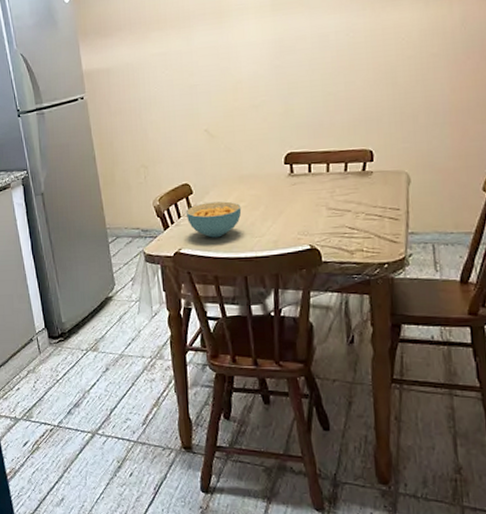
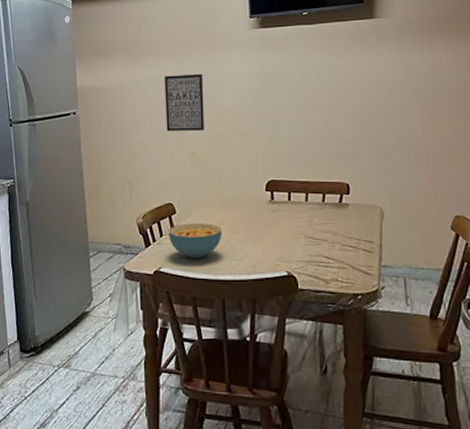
wall art: none [171,45,217,110] -> present [164,73,204,131]

